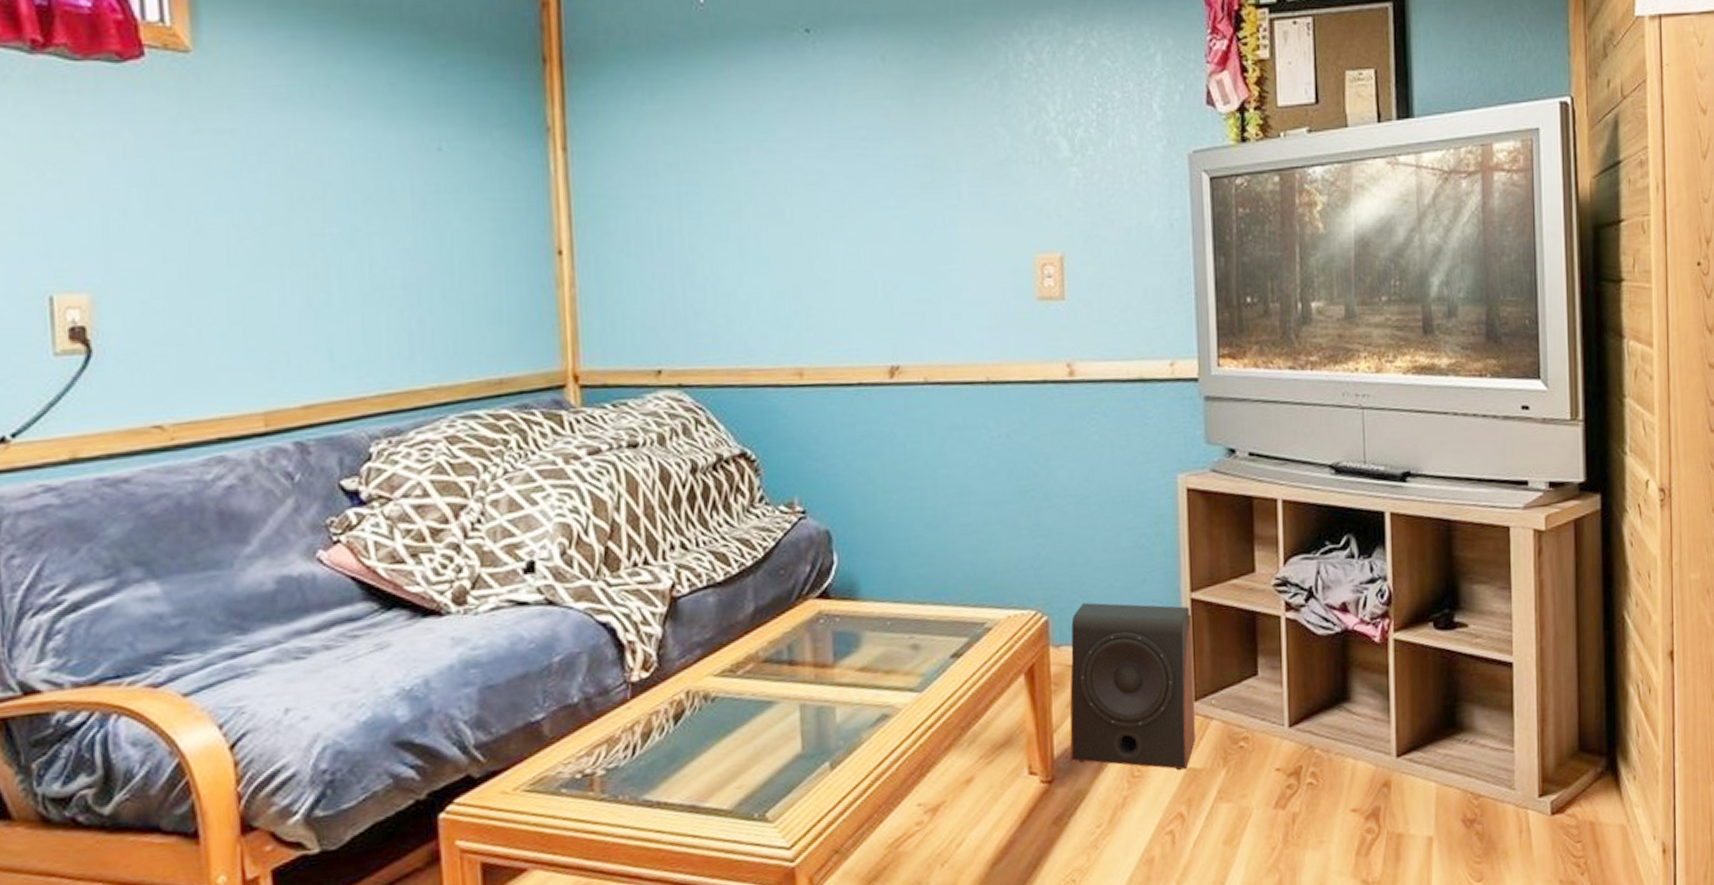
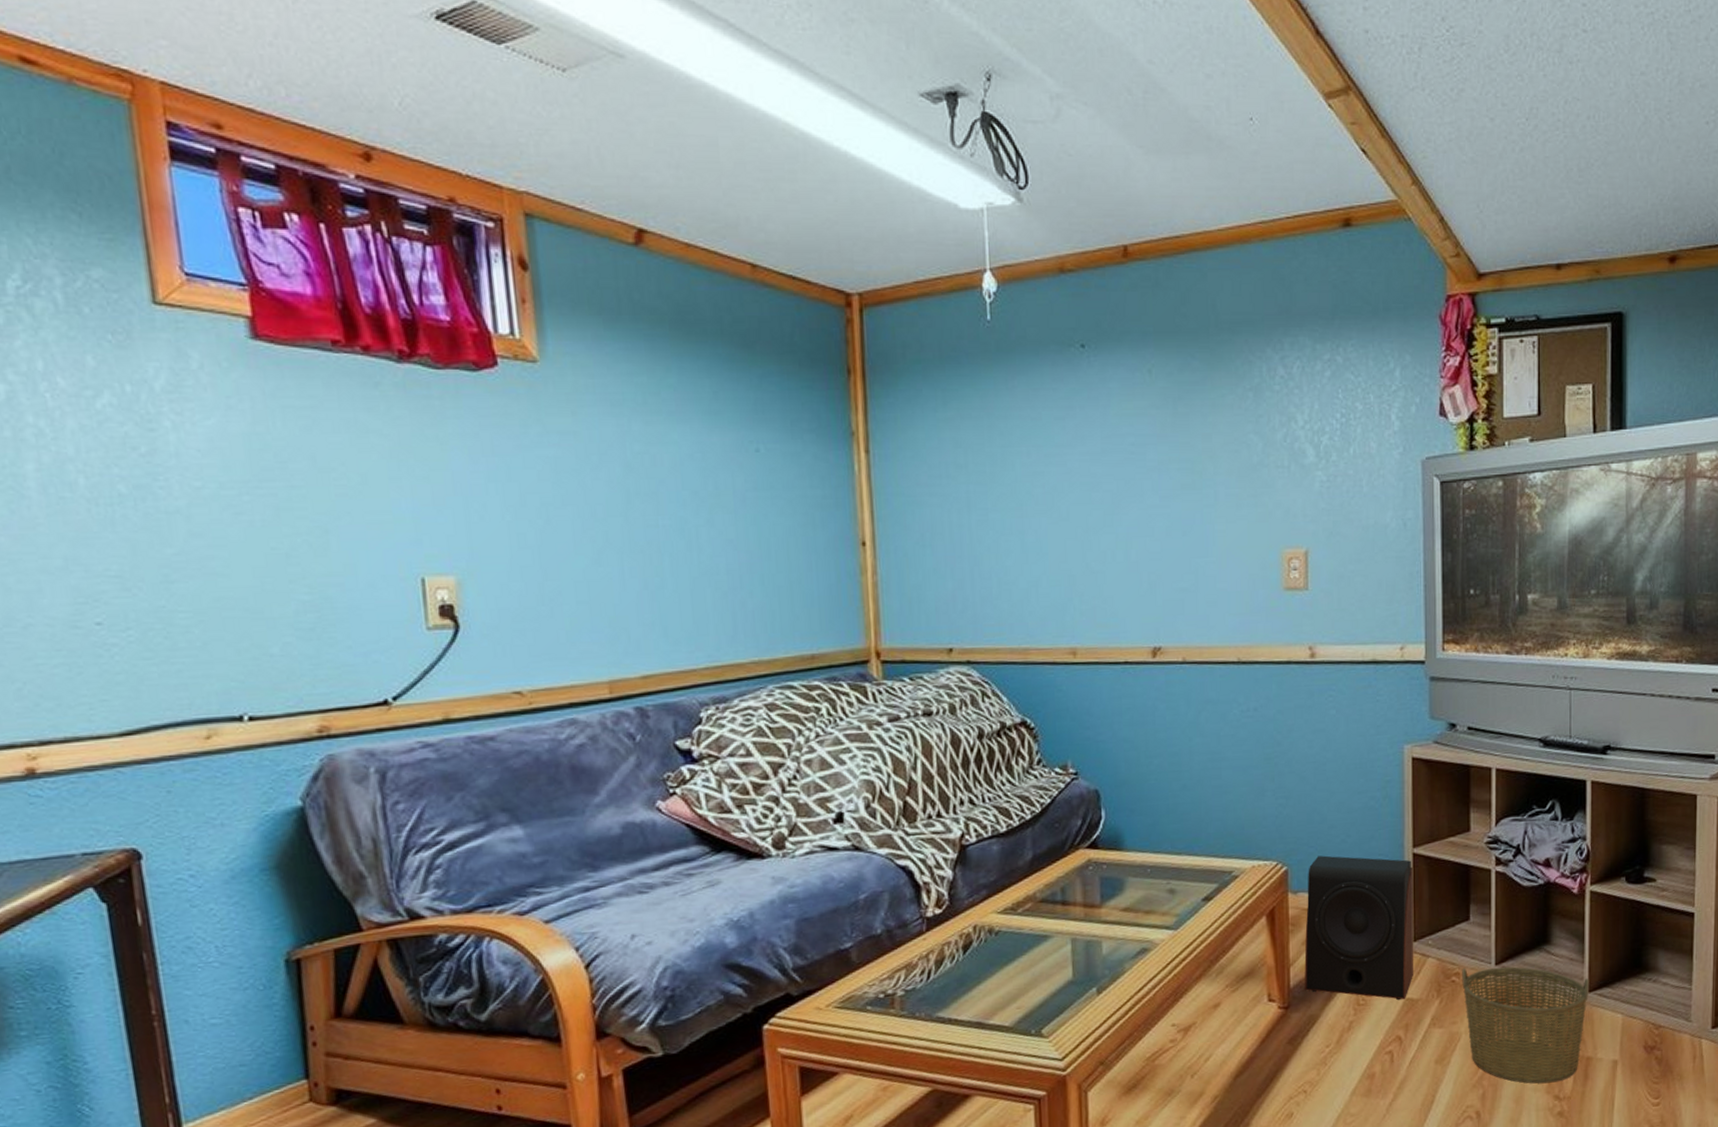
basket: none [1251,729,1397,866] -> present [1462,966,1590,1084]

